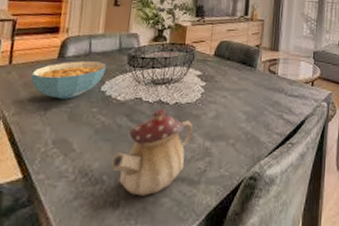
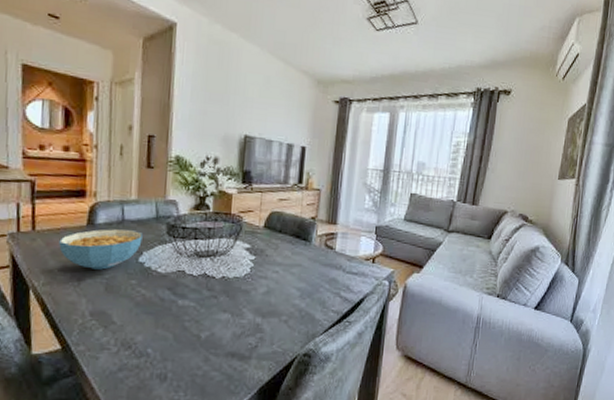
teapot: present [111,110,193,196] -> none [155,283,242,370]

